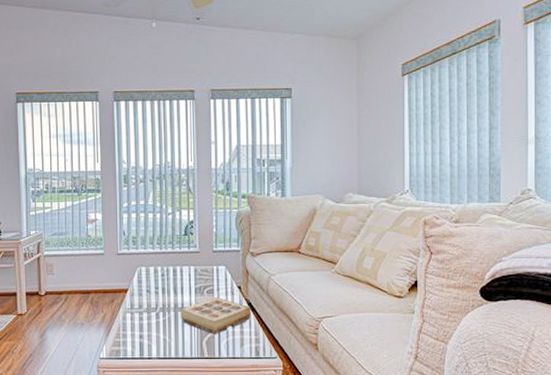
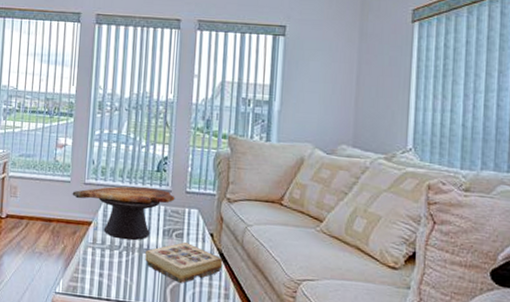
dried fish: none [107,251,204,302] -> present [72,186,175,241]

